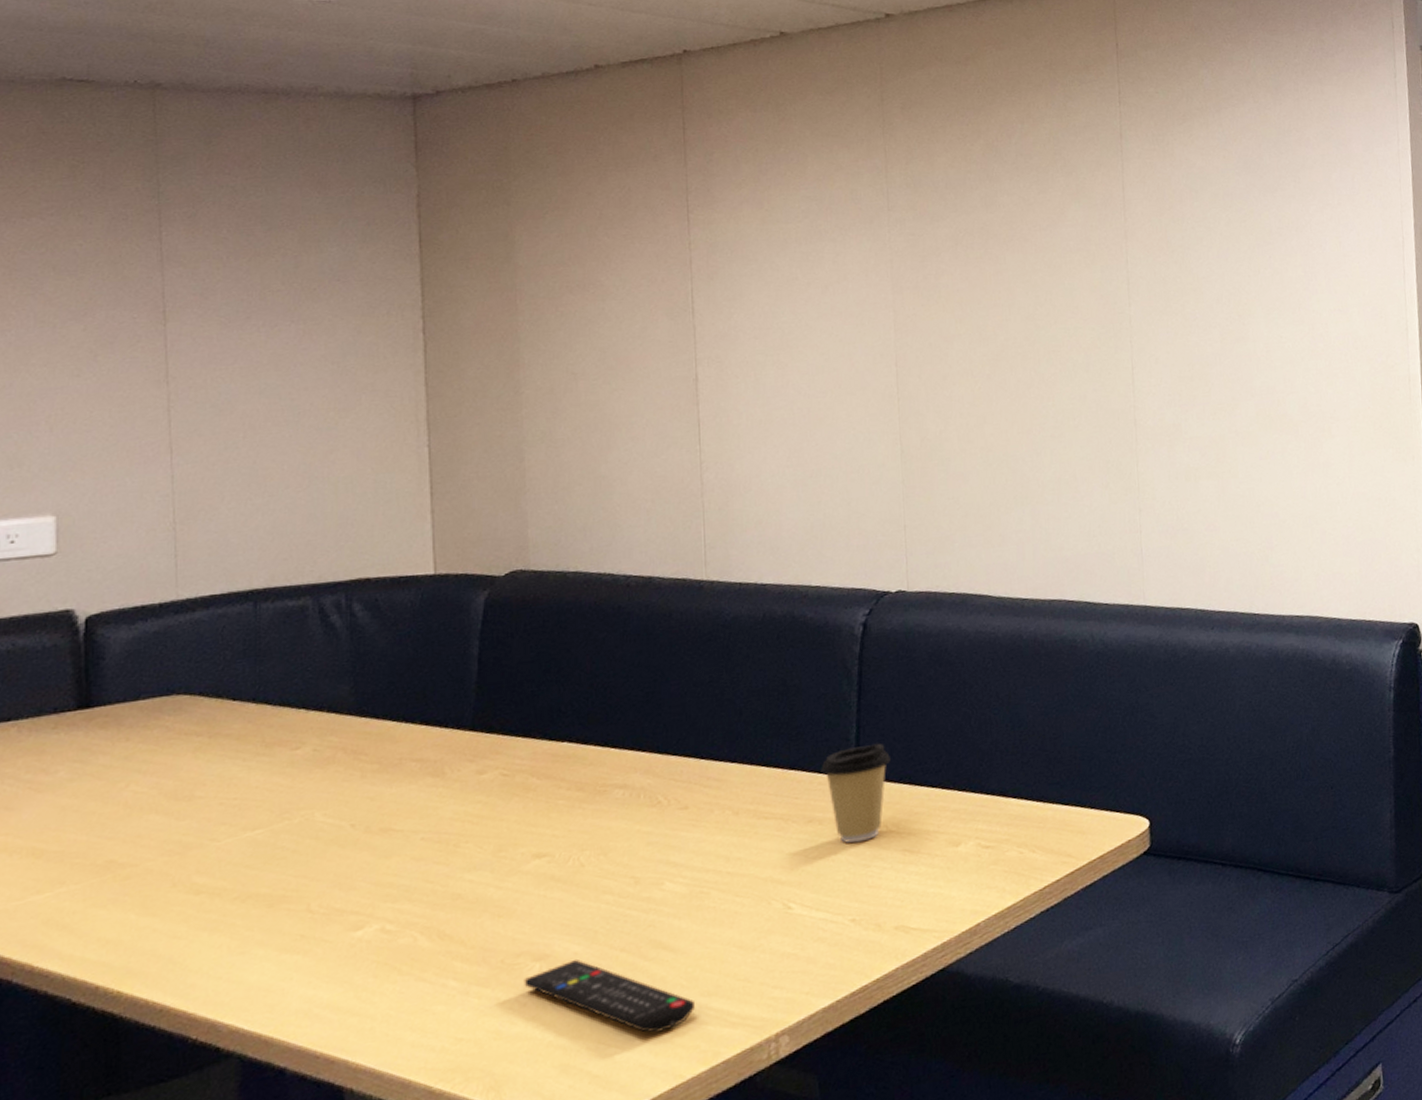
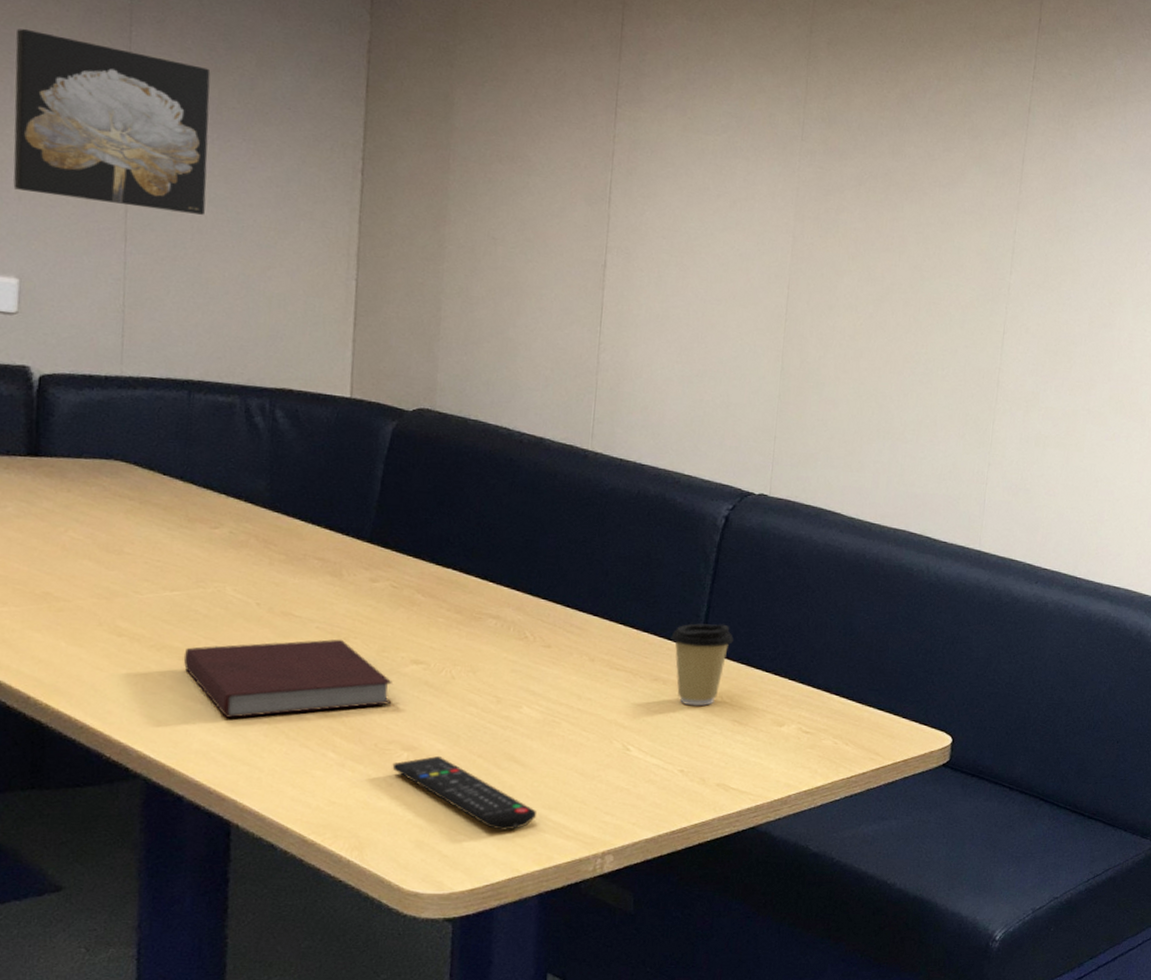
wall art: none [36,250,256,421] -> present [13,28,211,215]
notebook: none [272,846,516,965] -> present [183,639,392,718]

